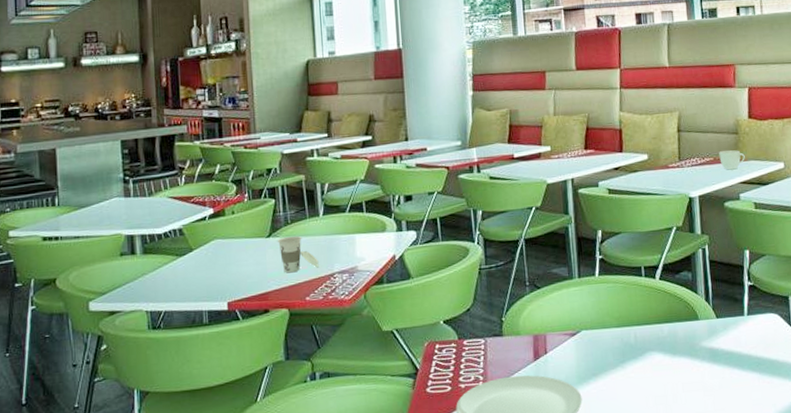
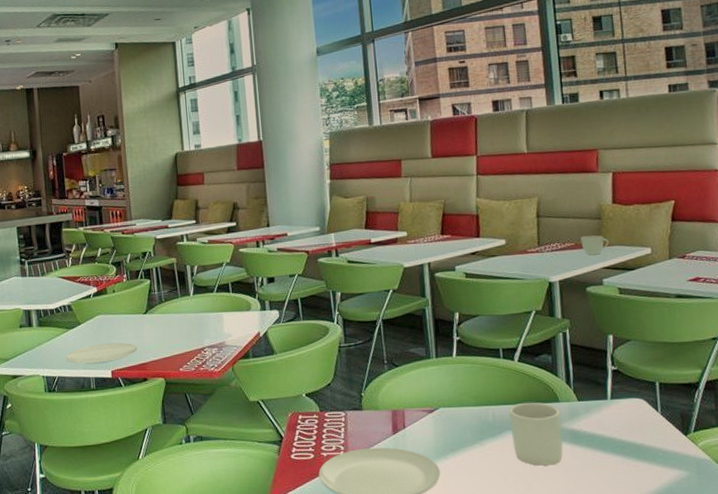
plate: none [173,270,259,296] -> present [64,342,138,365]
cup: present [277,235,319,273] -> none [153,313,191,346]
mug: none [649,321,703,387] -> present [508,402,563,466]

